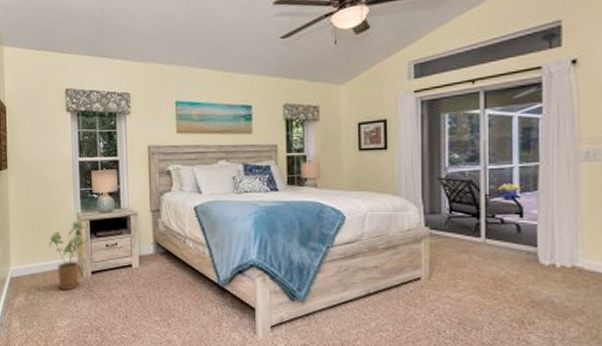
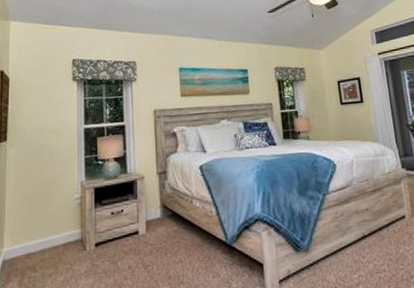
house plant: present [49,222,87,291] -> none [49,190,92,269]

